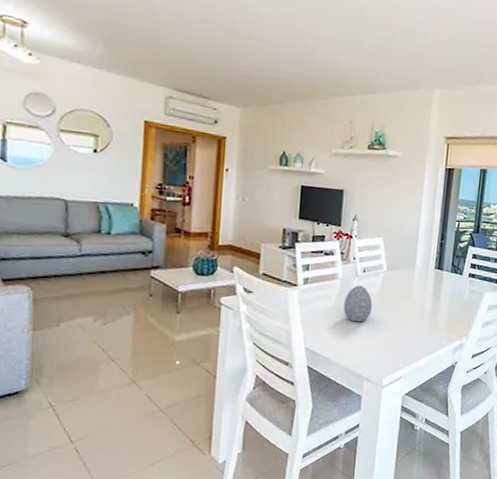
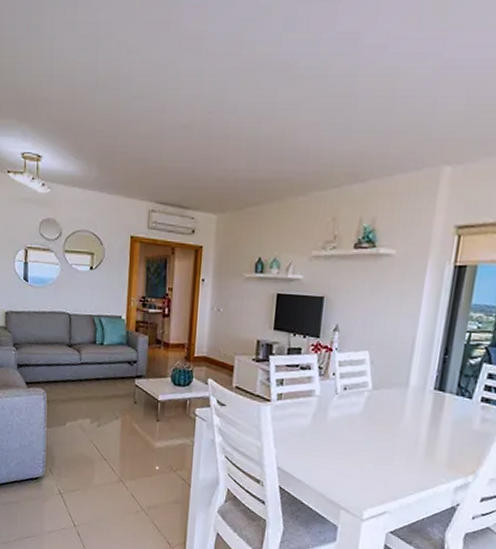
decorative egg: present [343,285,373,322] -> none [320,404,354,446]

